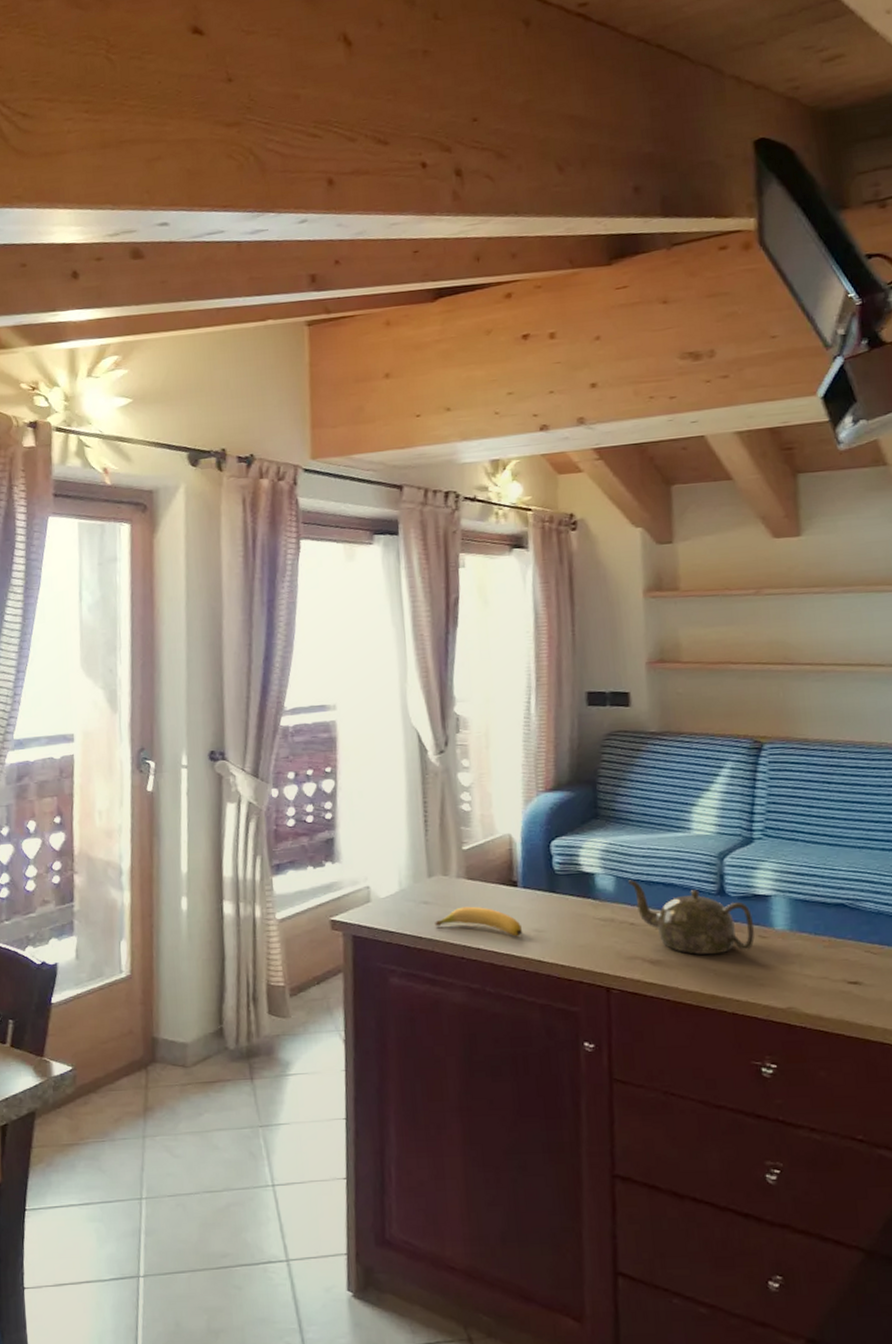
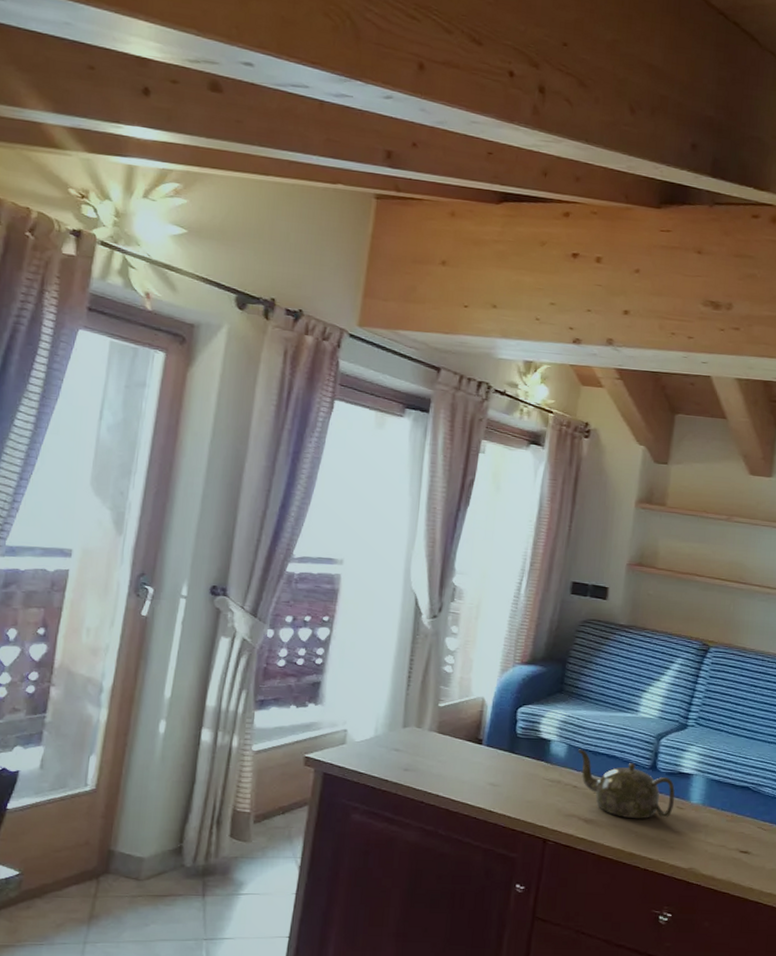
banana: present [435,906,523,937] -> none [402,757,480,788]

